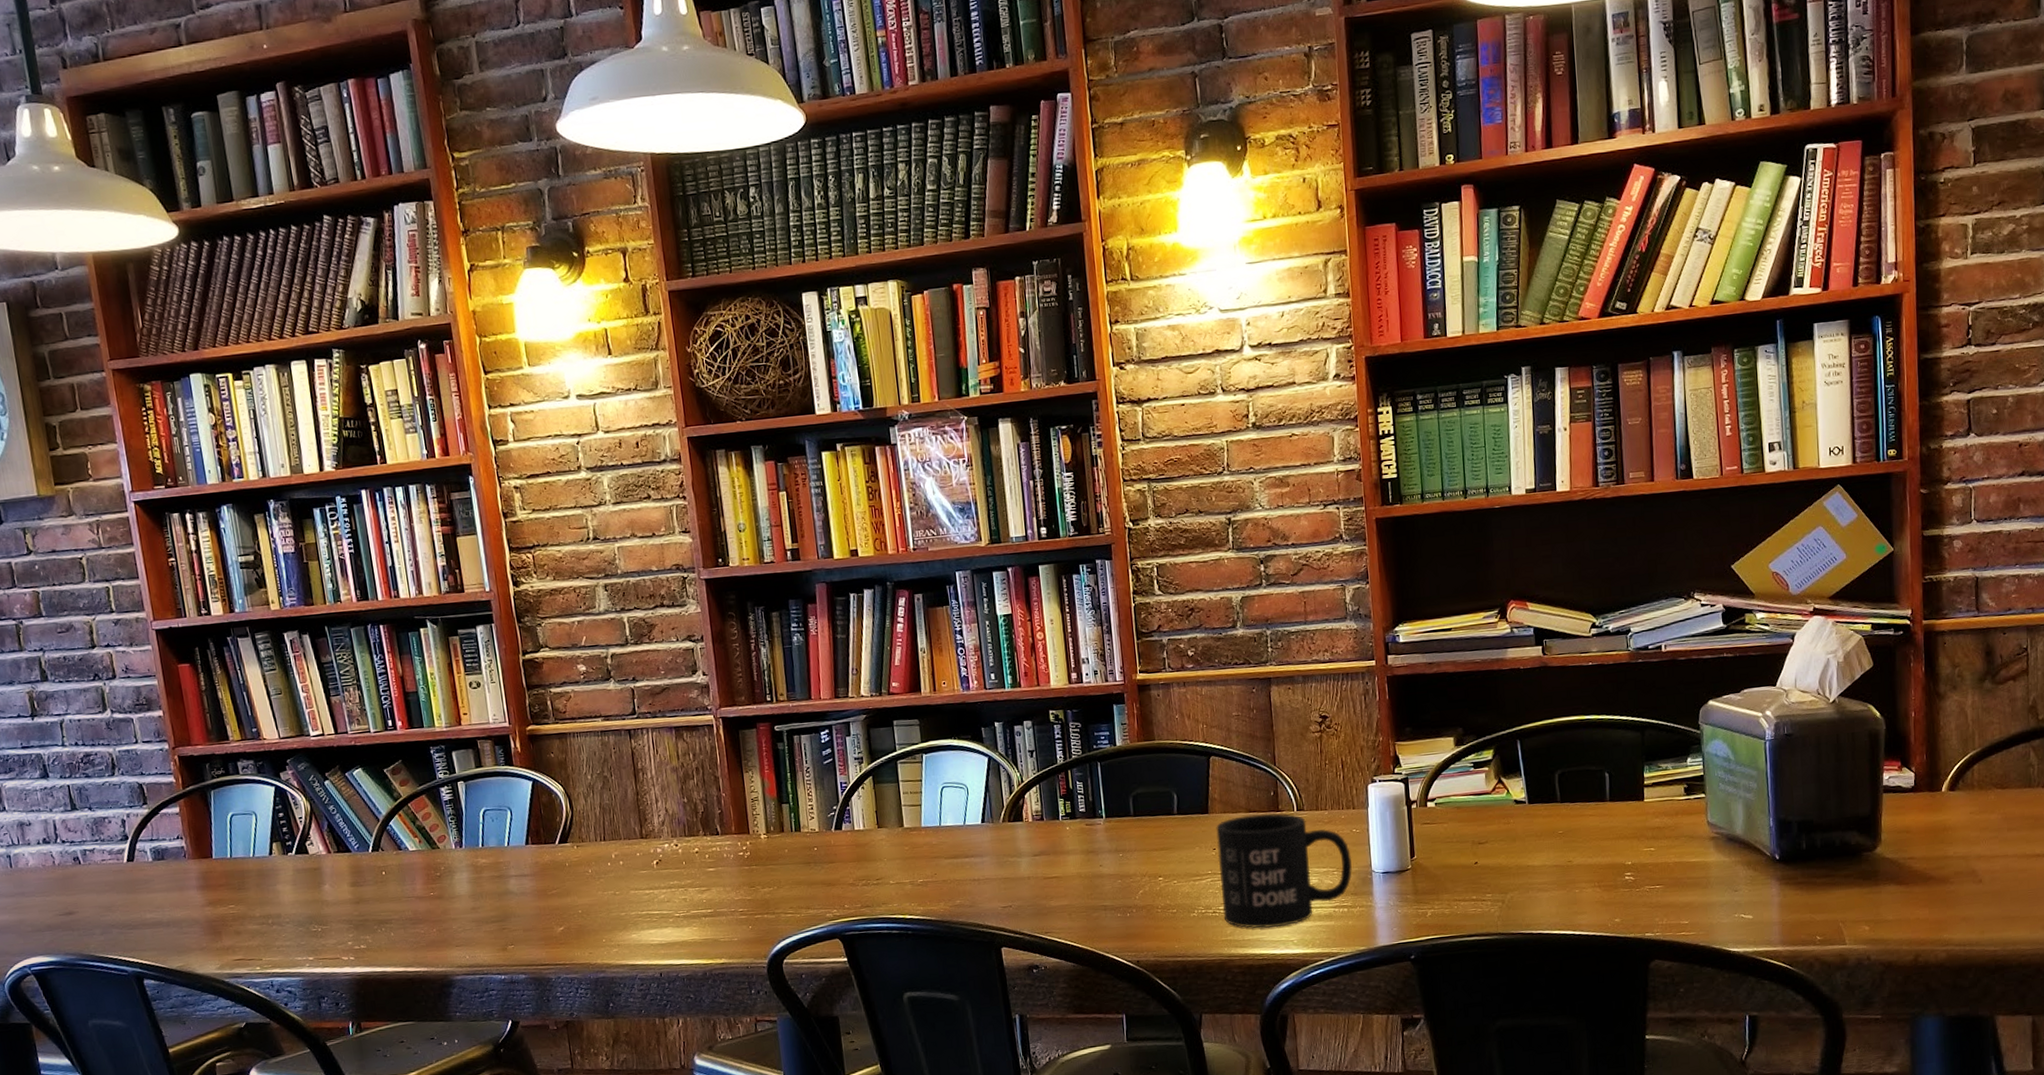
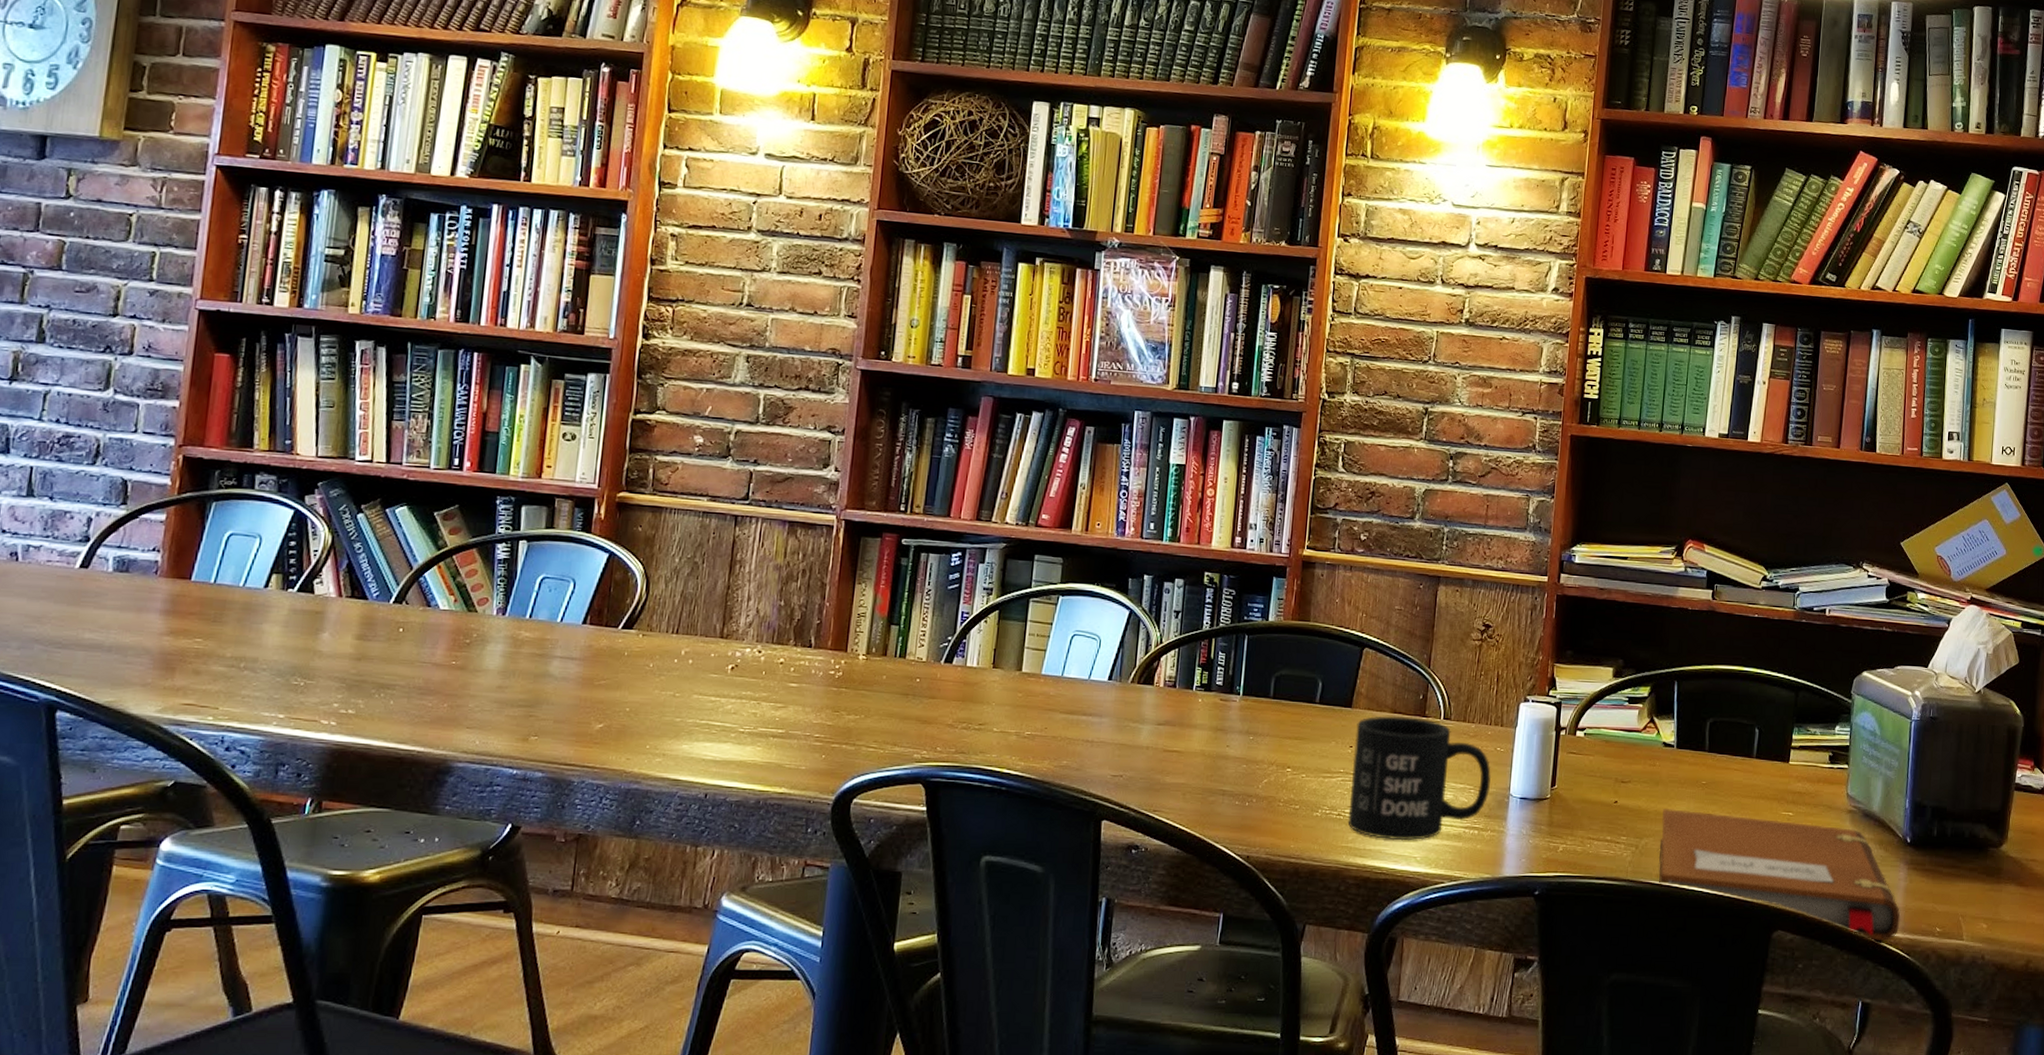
notebook: none [1523,854,1779,957] -> present [1658,808,1901,942]

